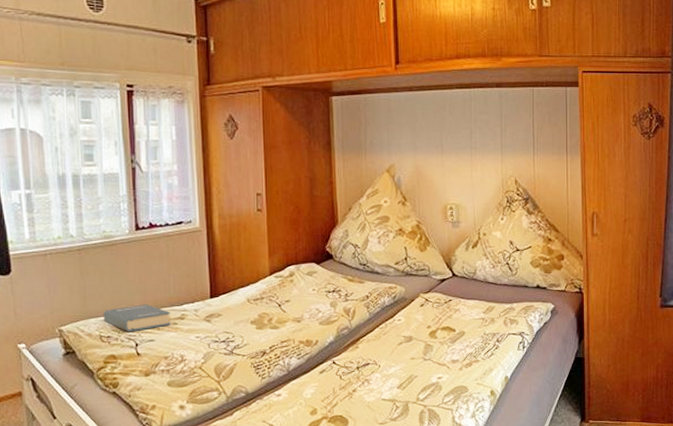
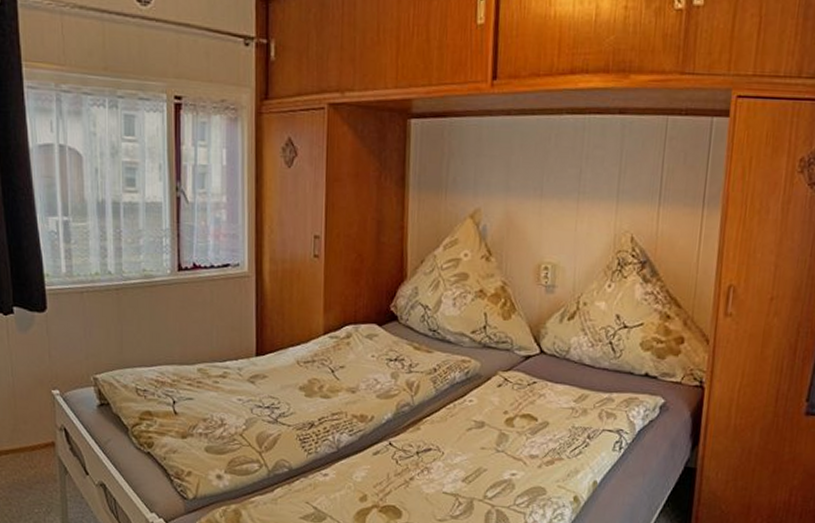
book: present [103,304,171,332] -> none [140,357,211,388]

